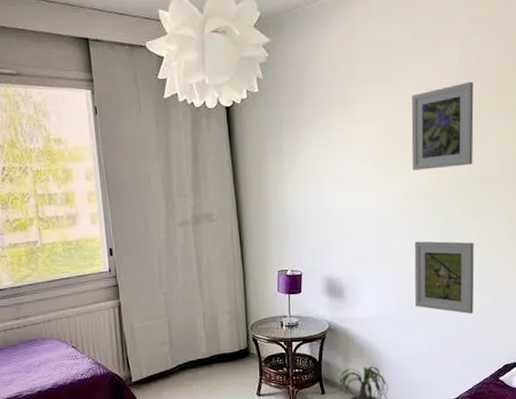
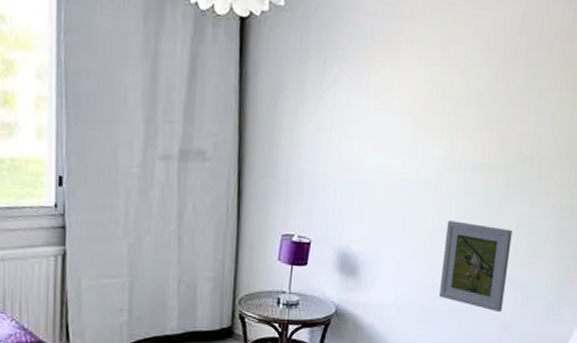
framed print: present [411,81,474,170] -> none [456,42,535,140]

